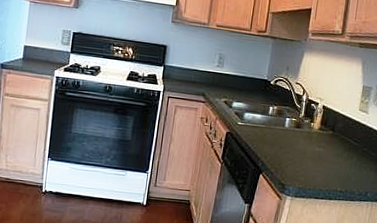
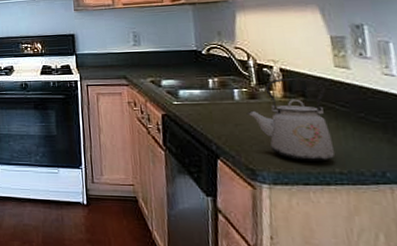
kettle: none [290,114,348,182] -> present [246,78,336,161]

